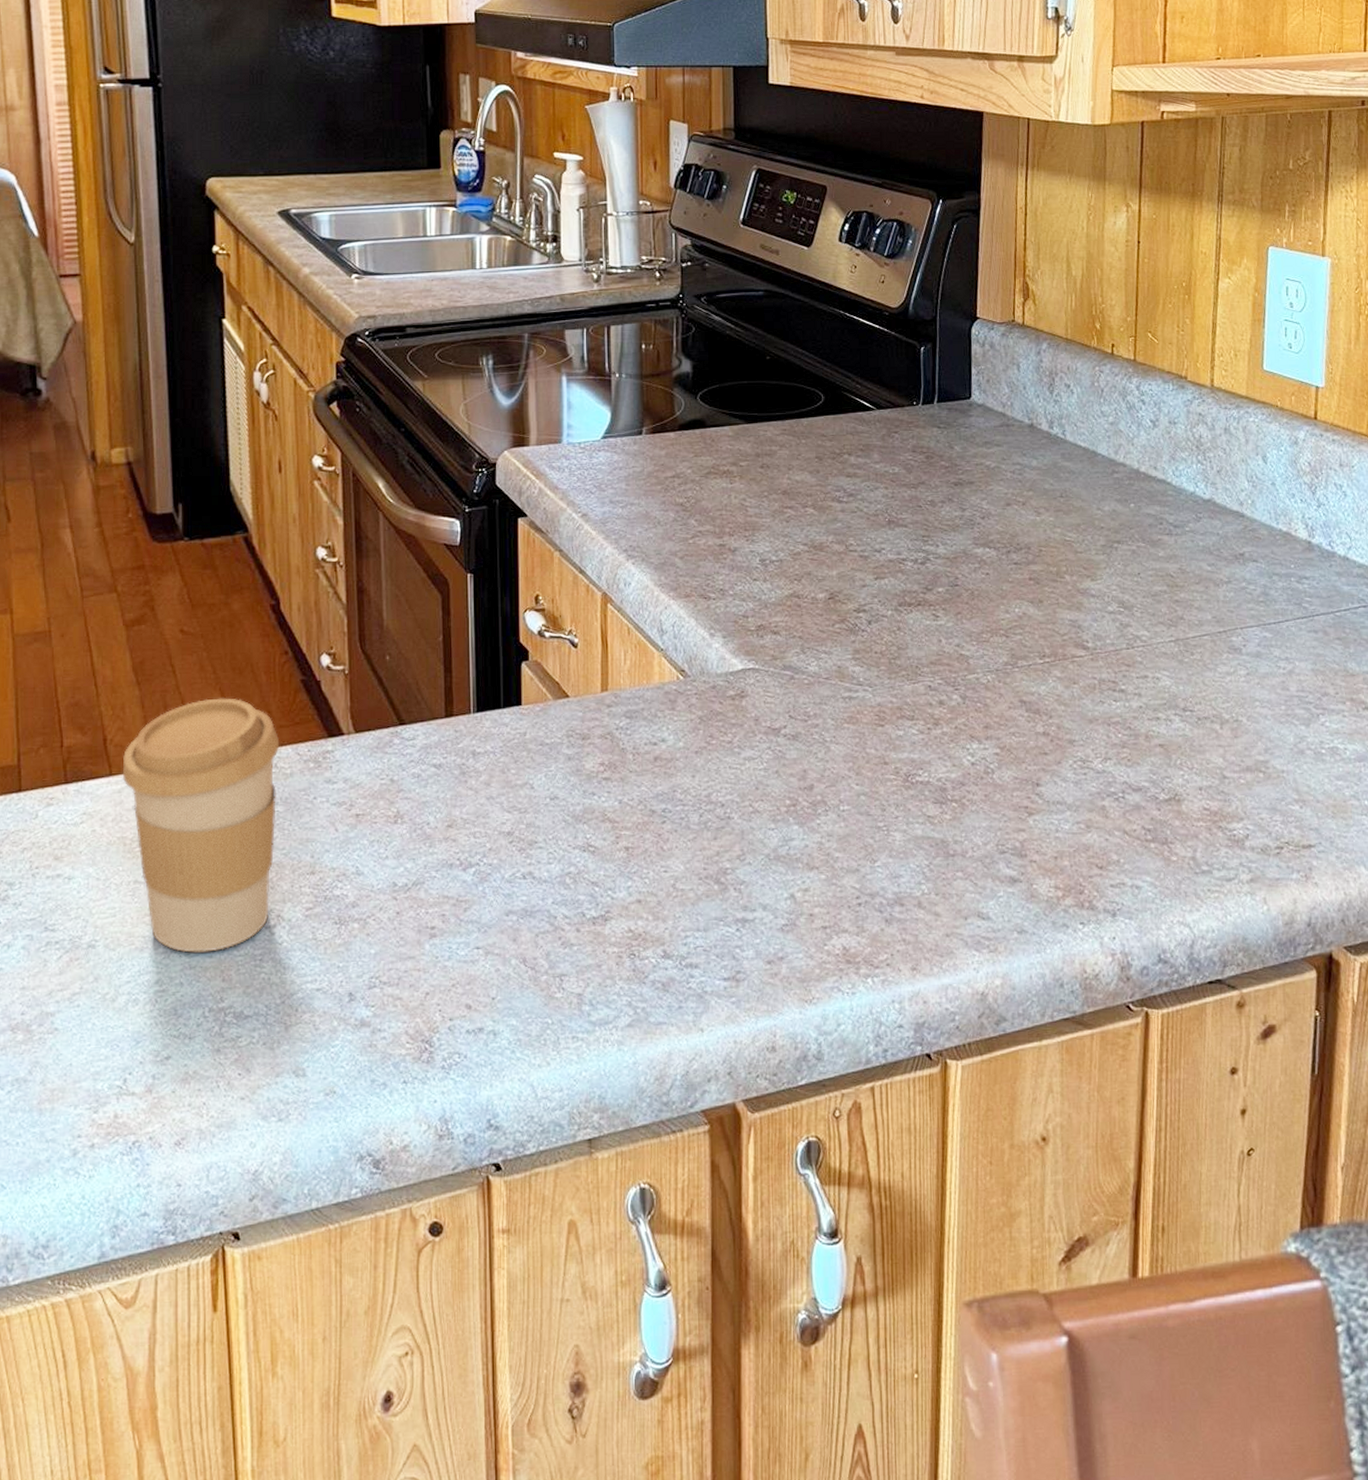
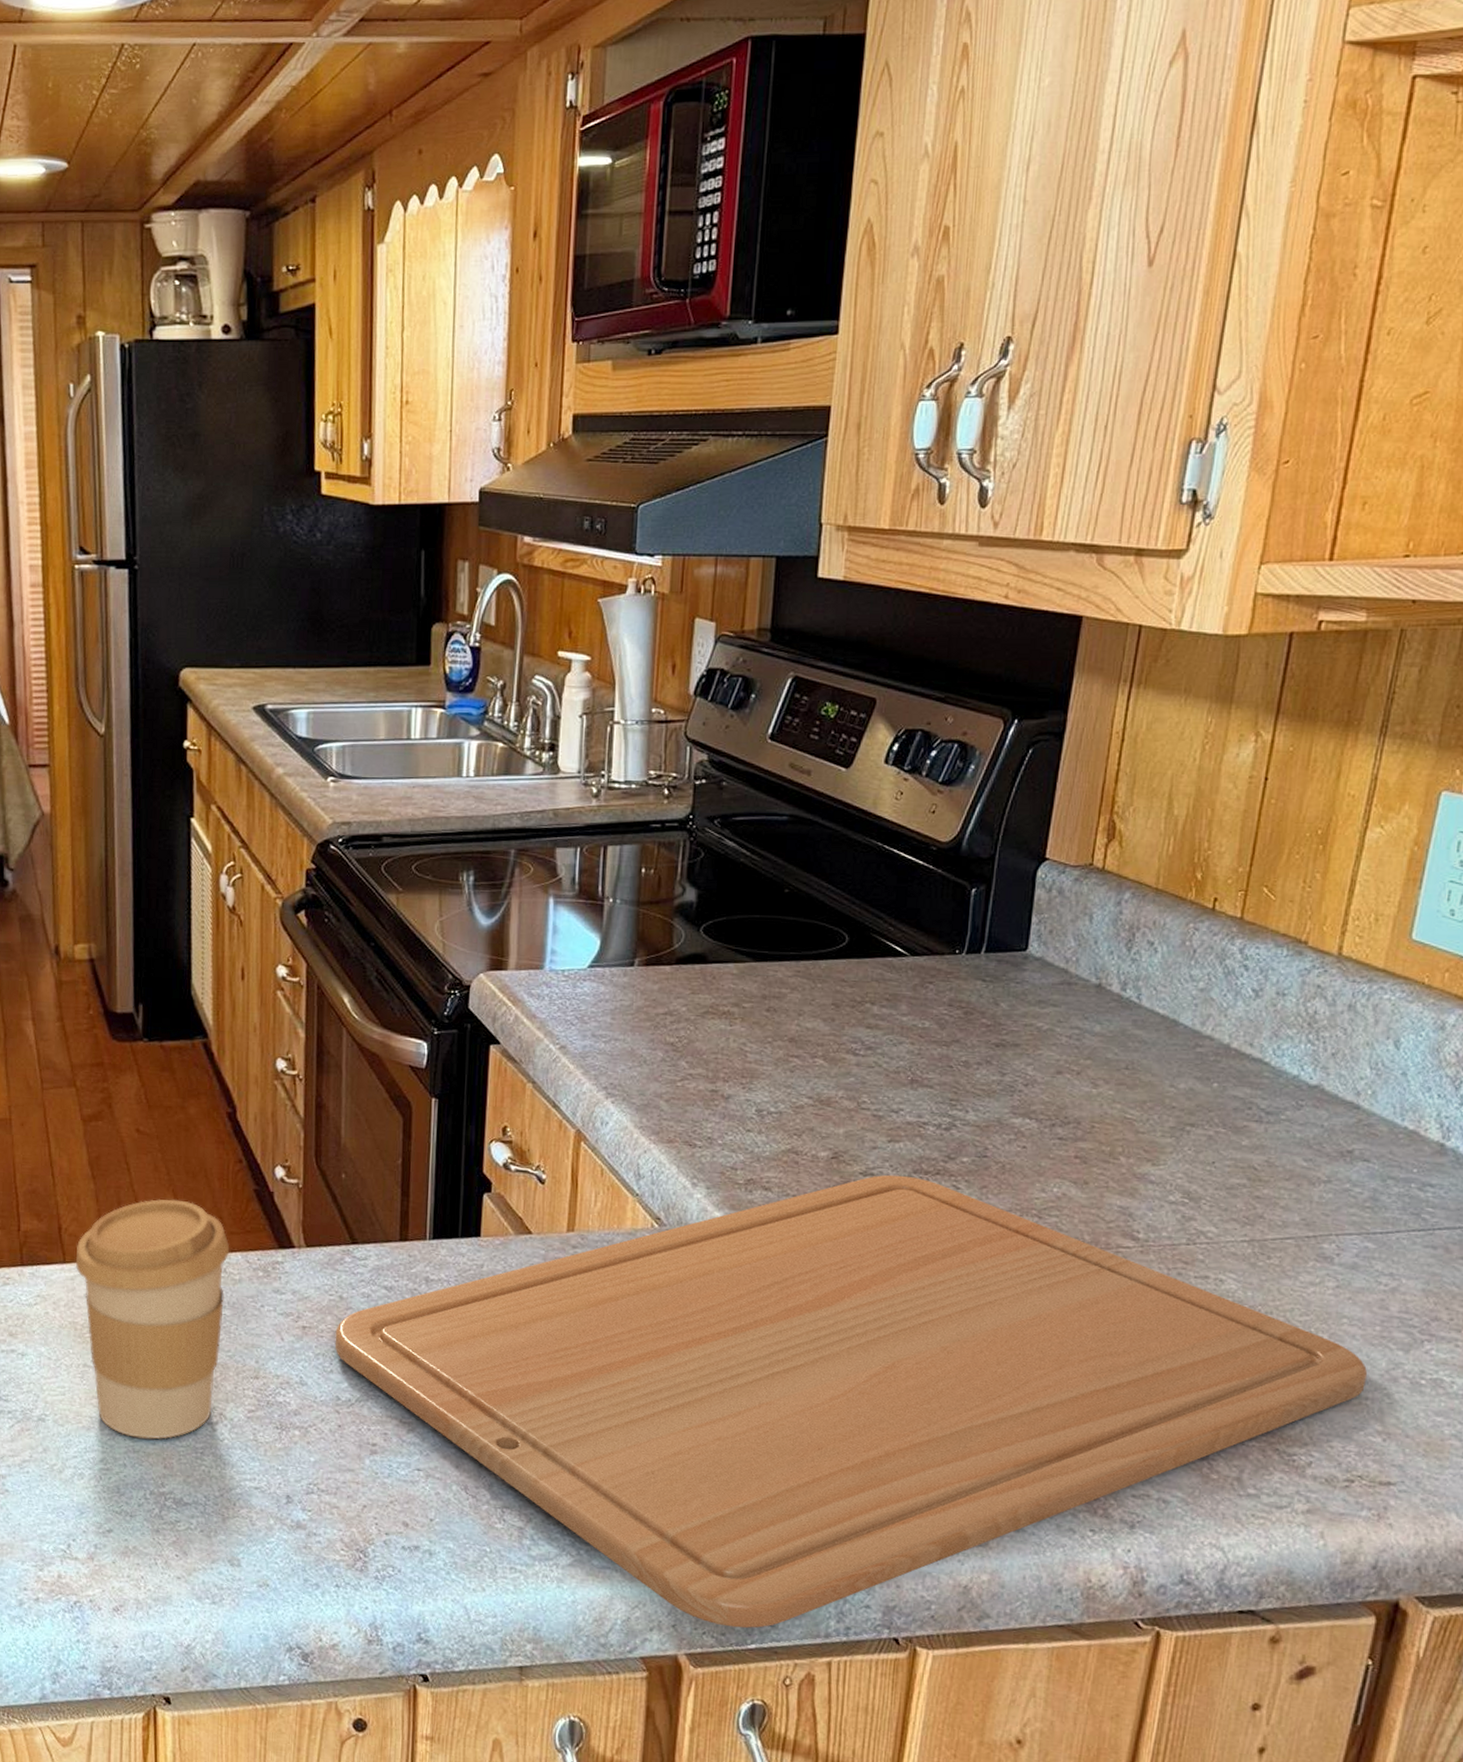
chopping board: none [388,609,1281,1066] -> present [334,1174,1368,1629]

